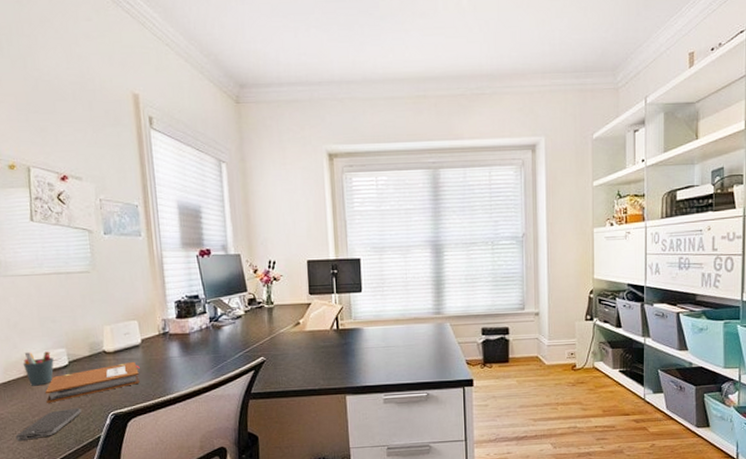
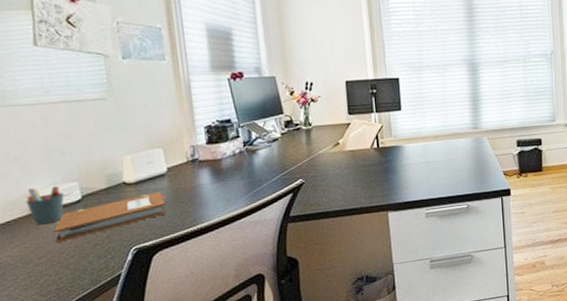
smartphone: present [15,408,82,442] -> none [17,245,98,288]

